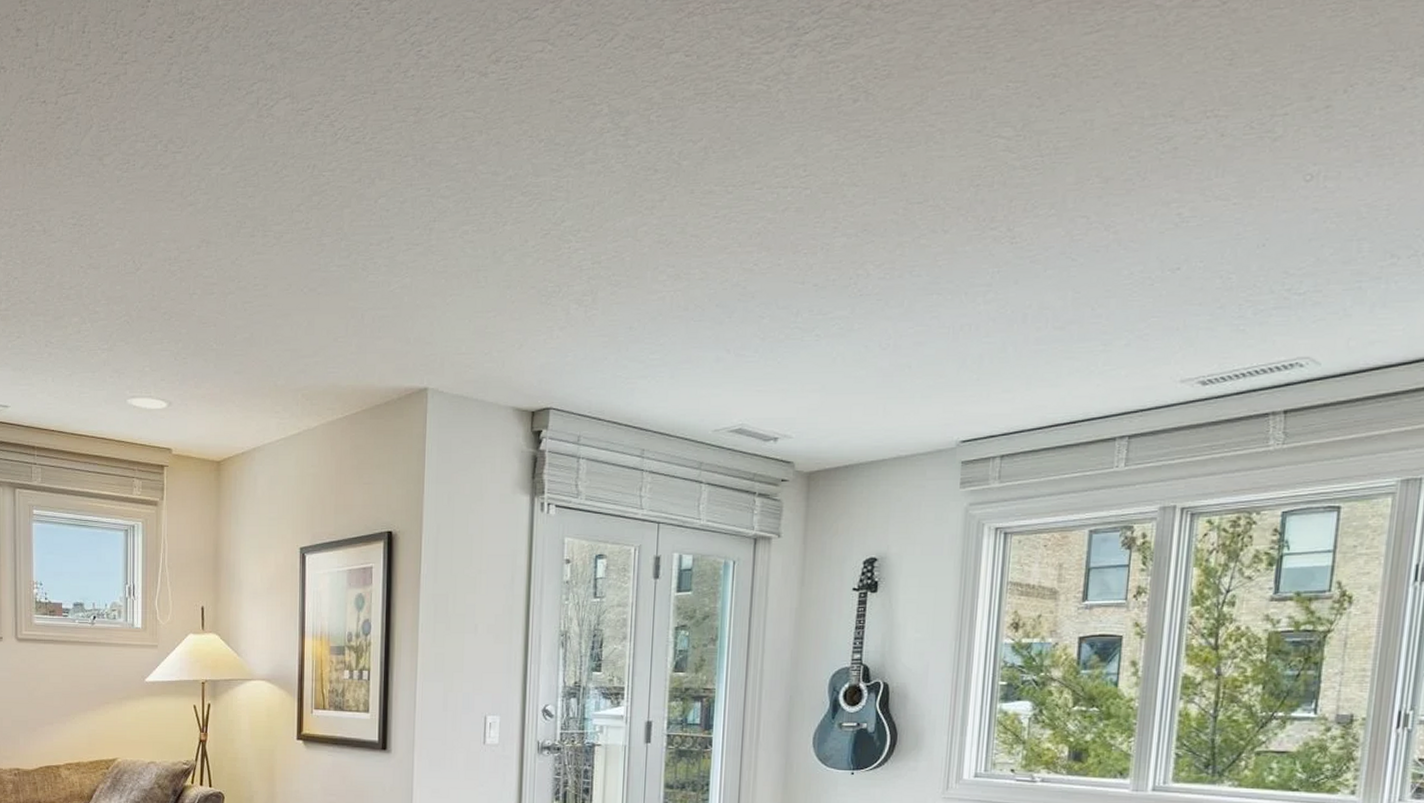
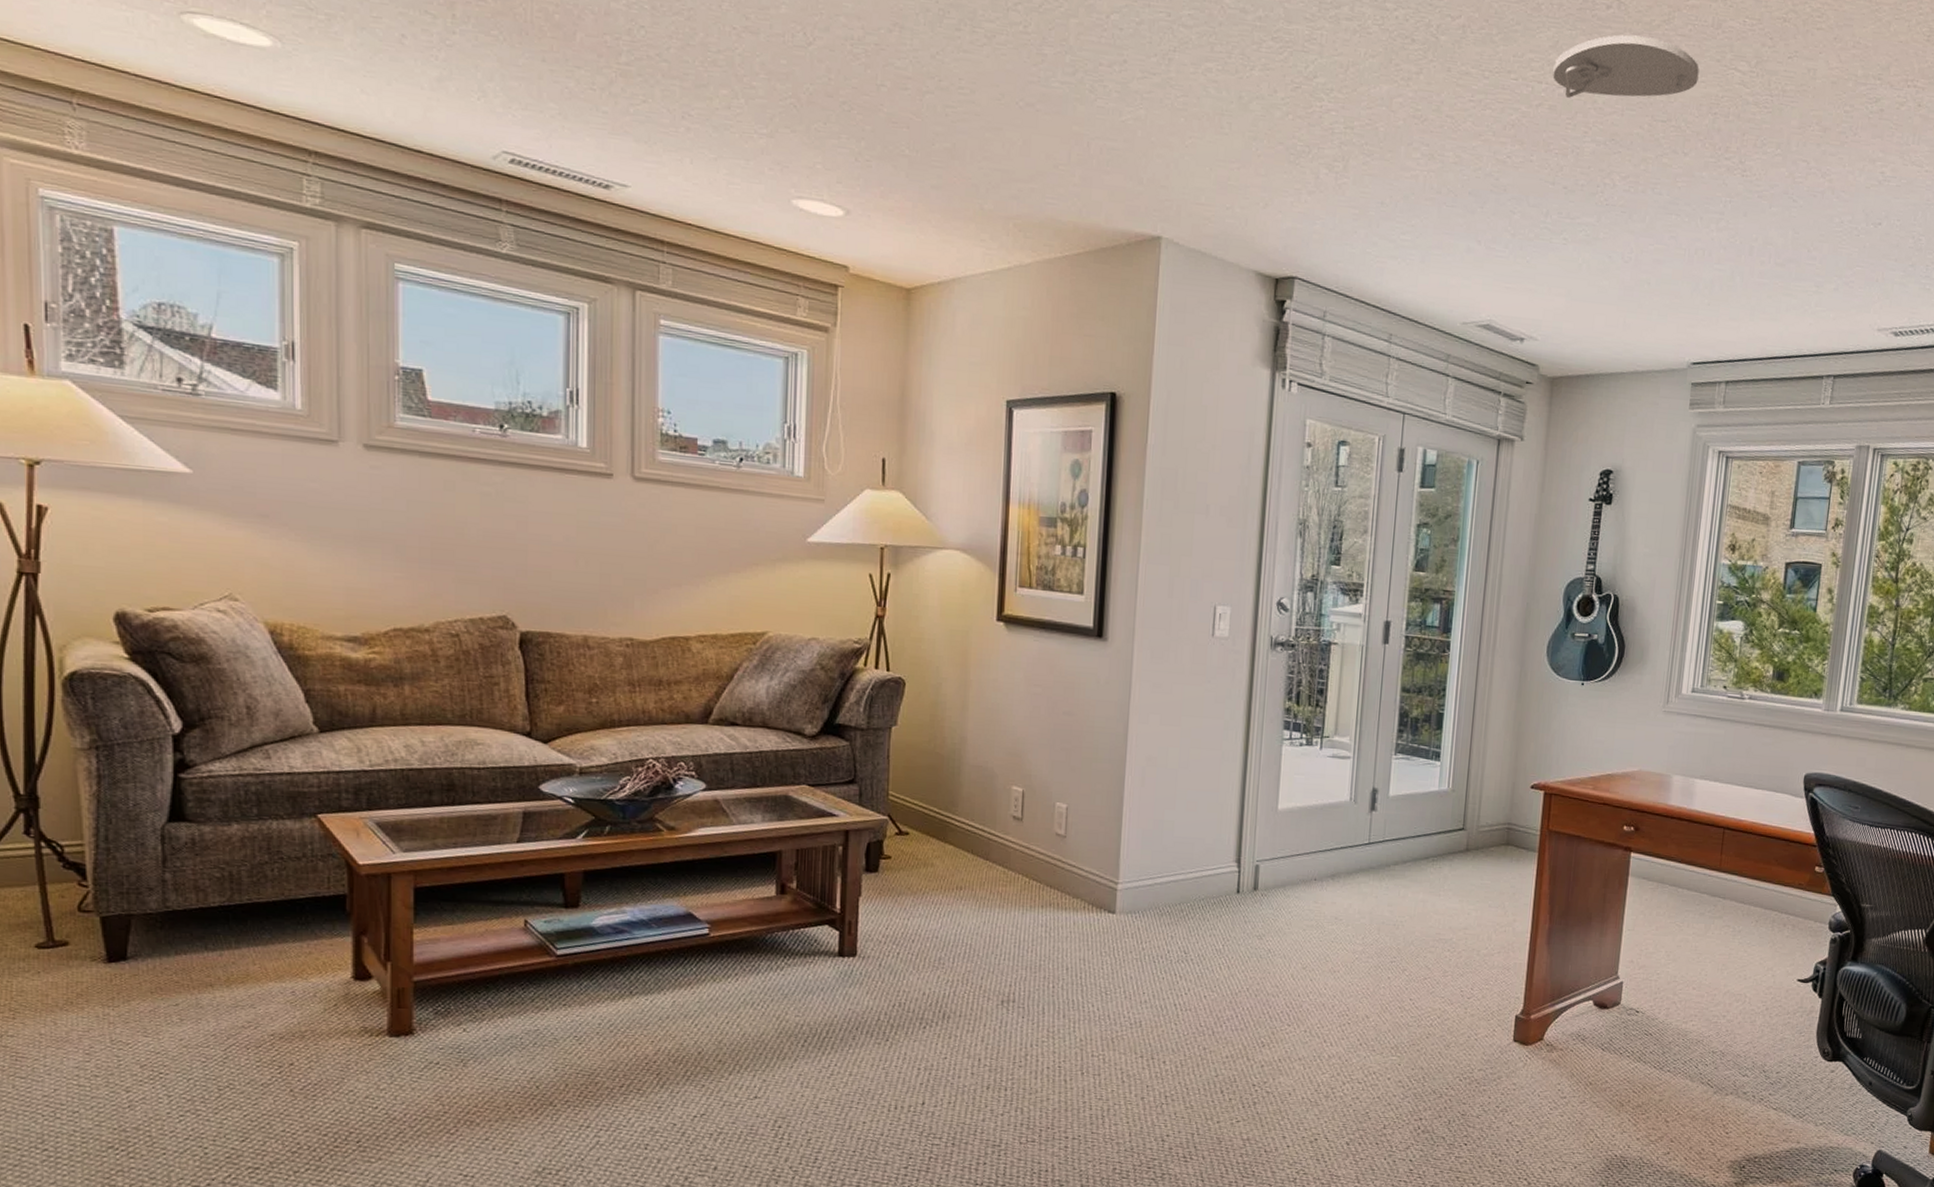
smoke detector: none [798,122,958,197] -> present [1553,34,1700,98]

